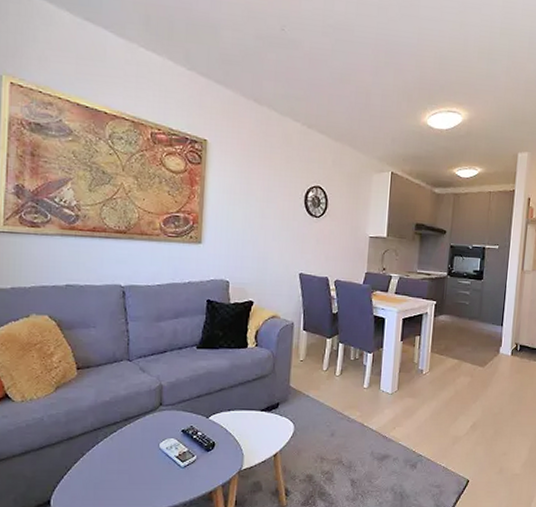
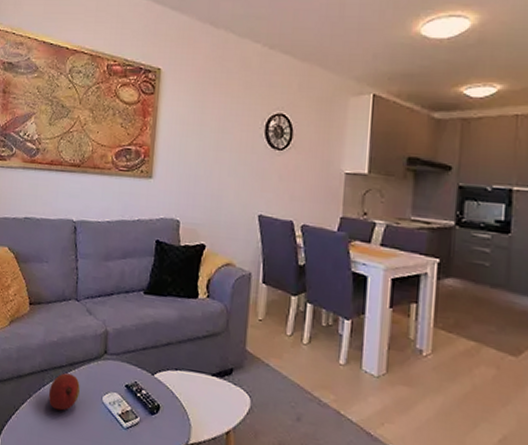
fruit: none [104,428,136,463] -> present [49,373,80,411]

